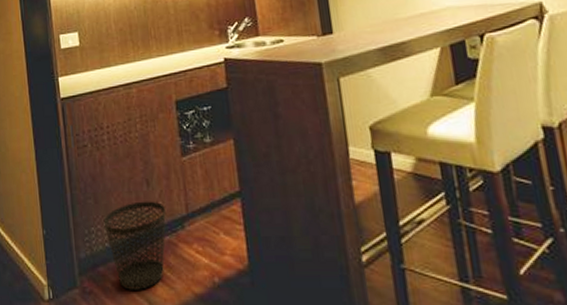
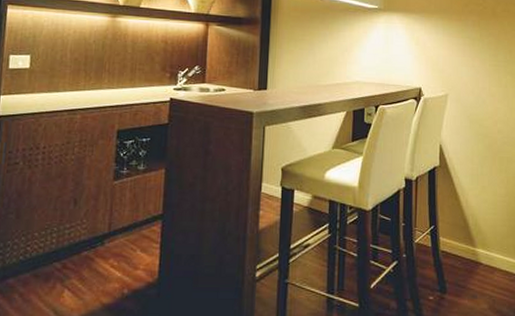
wastebasket: present [103,201,166,290] -> none [22,218,88,301]

